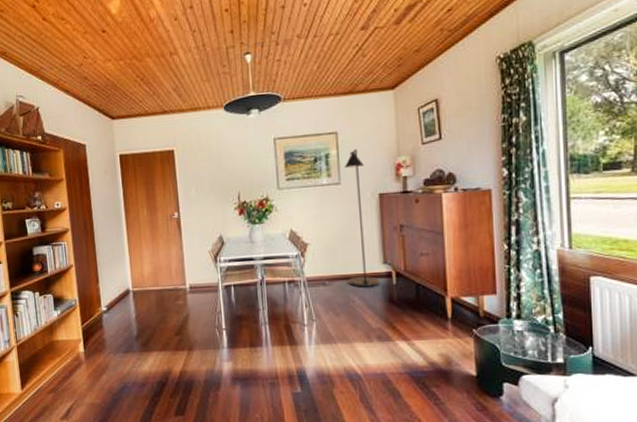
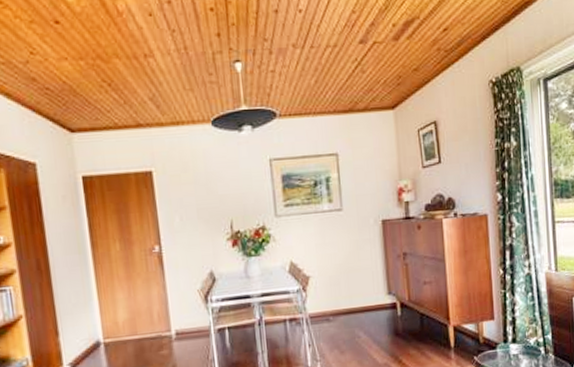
floor lamp: present [344,148,380,287] -> none [345,171,385,321]

